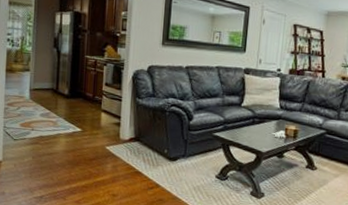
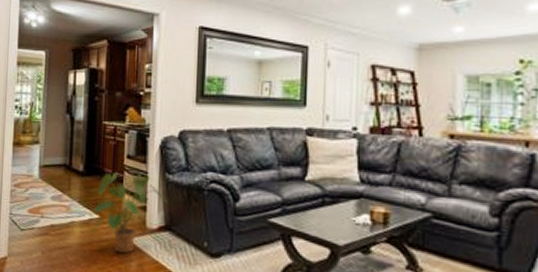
house plant: none [76,96,137,158] -> present [93,173,167,254]

